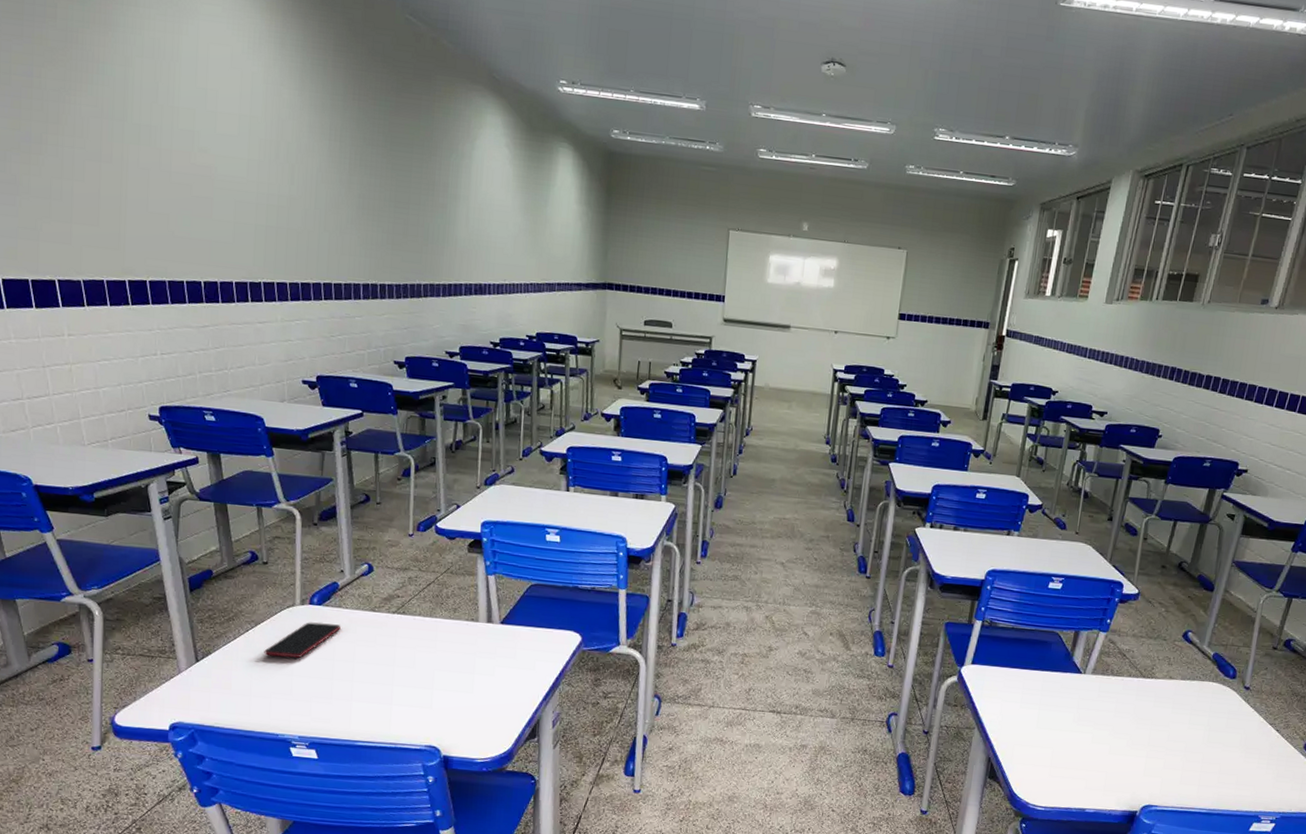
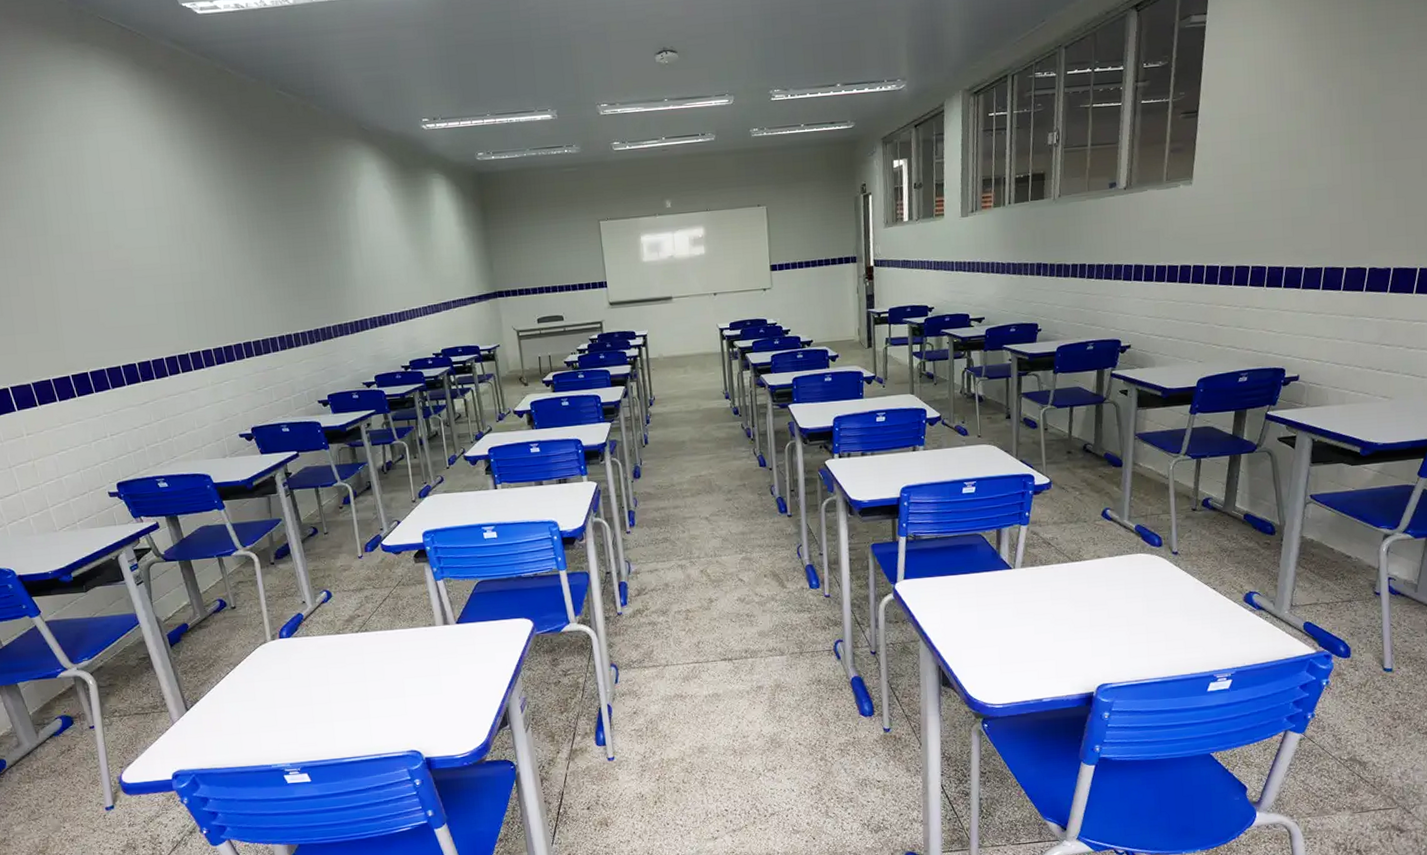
smartphone: present [264,622,341,659] -> none [246,652,311,693]

